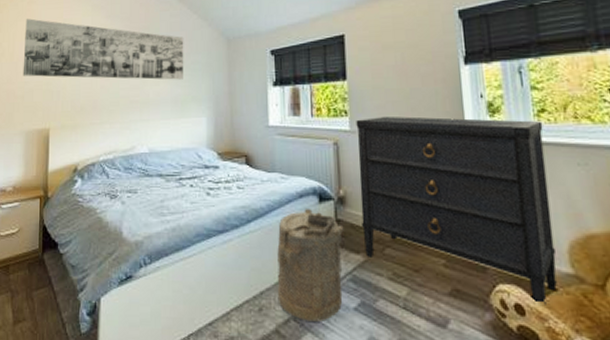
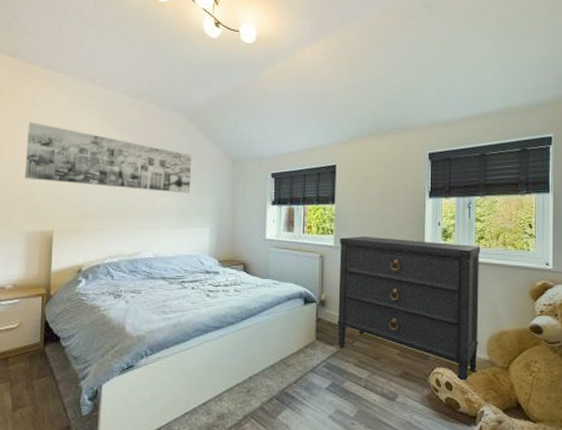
laundry hamper: present [277,207,344,322] -> none [264,308,323,399]

